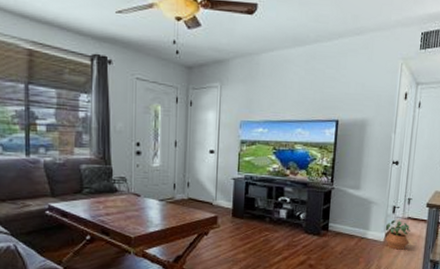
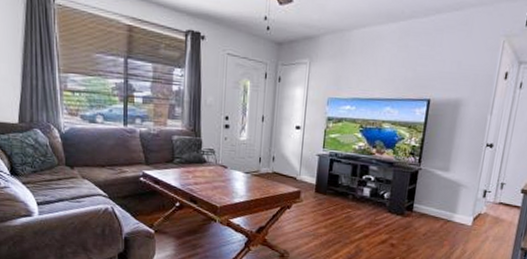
potted plant: present [385,220,411,250] -> none [473,205,502,236]

